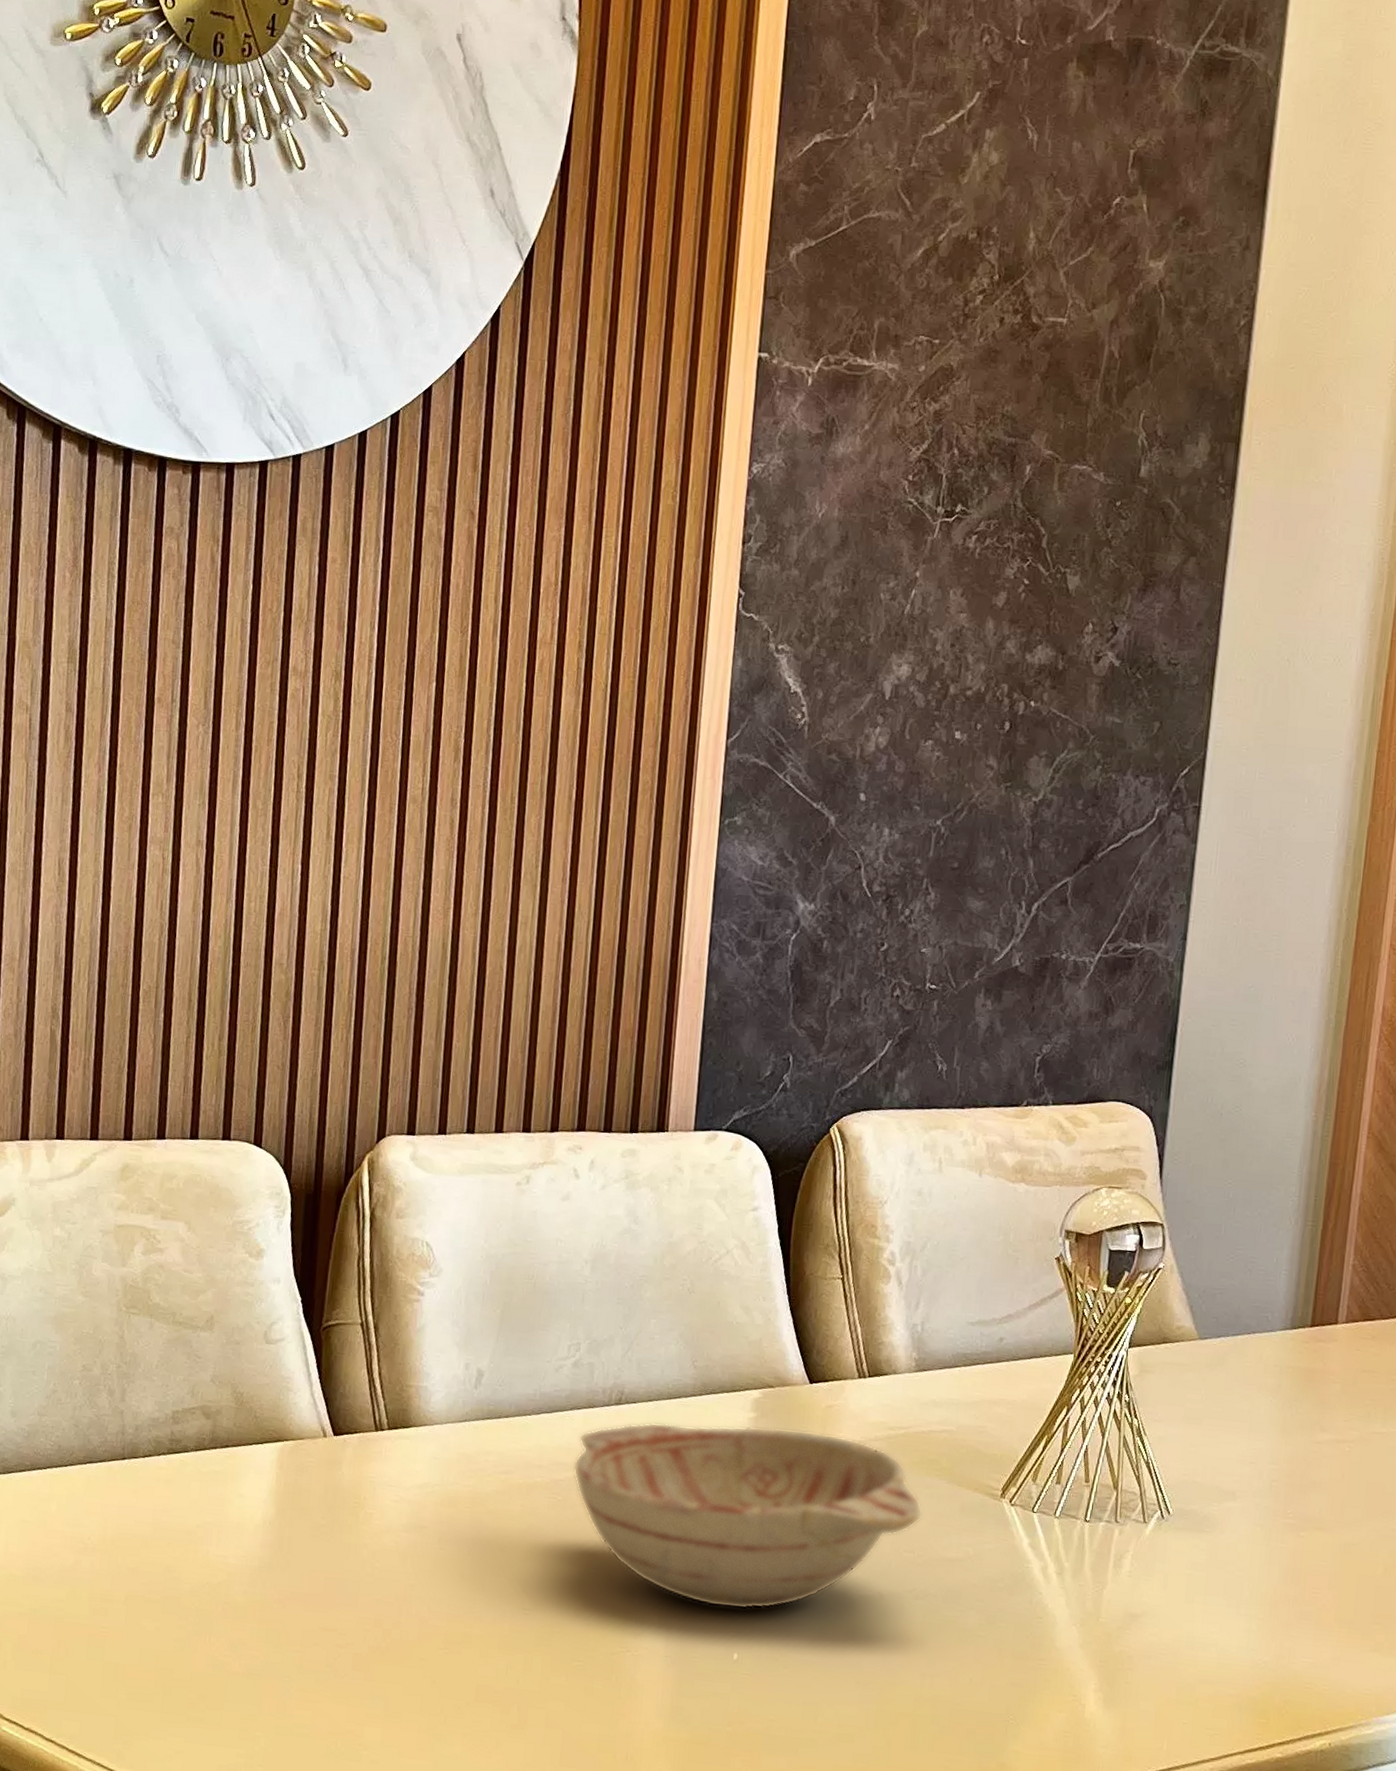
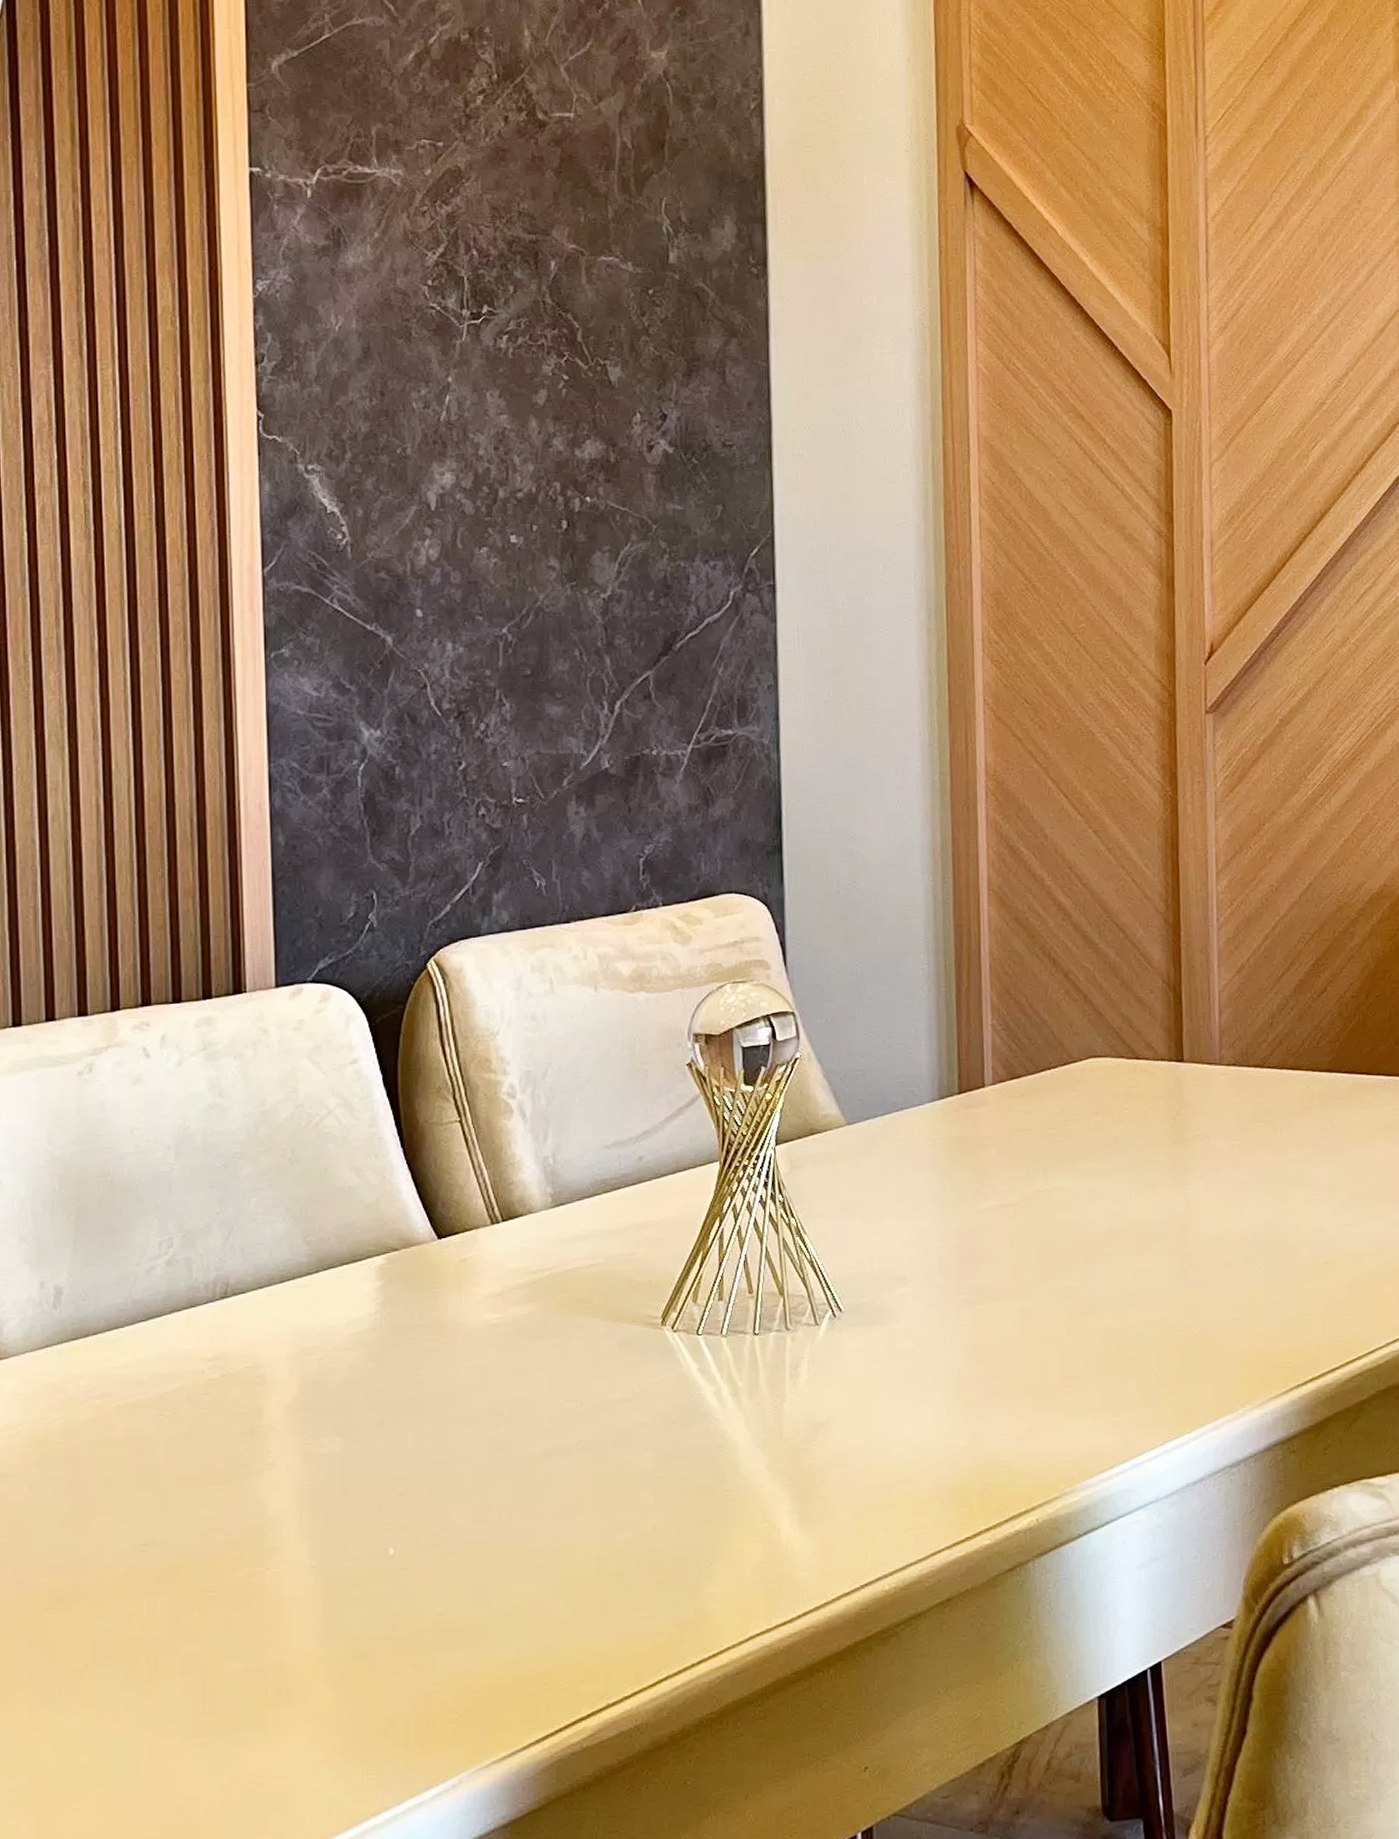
decorative bowl: present [573,1422,923,1610] -> none [181,1290,580,1502]

